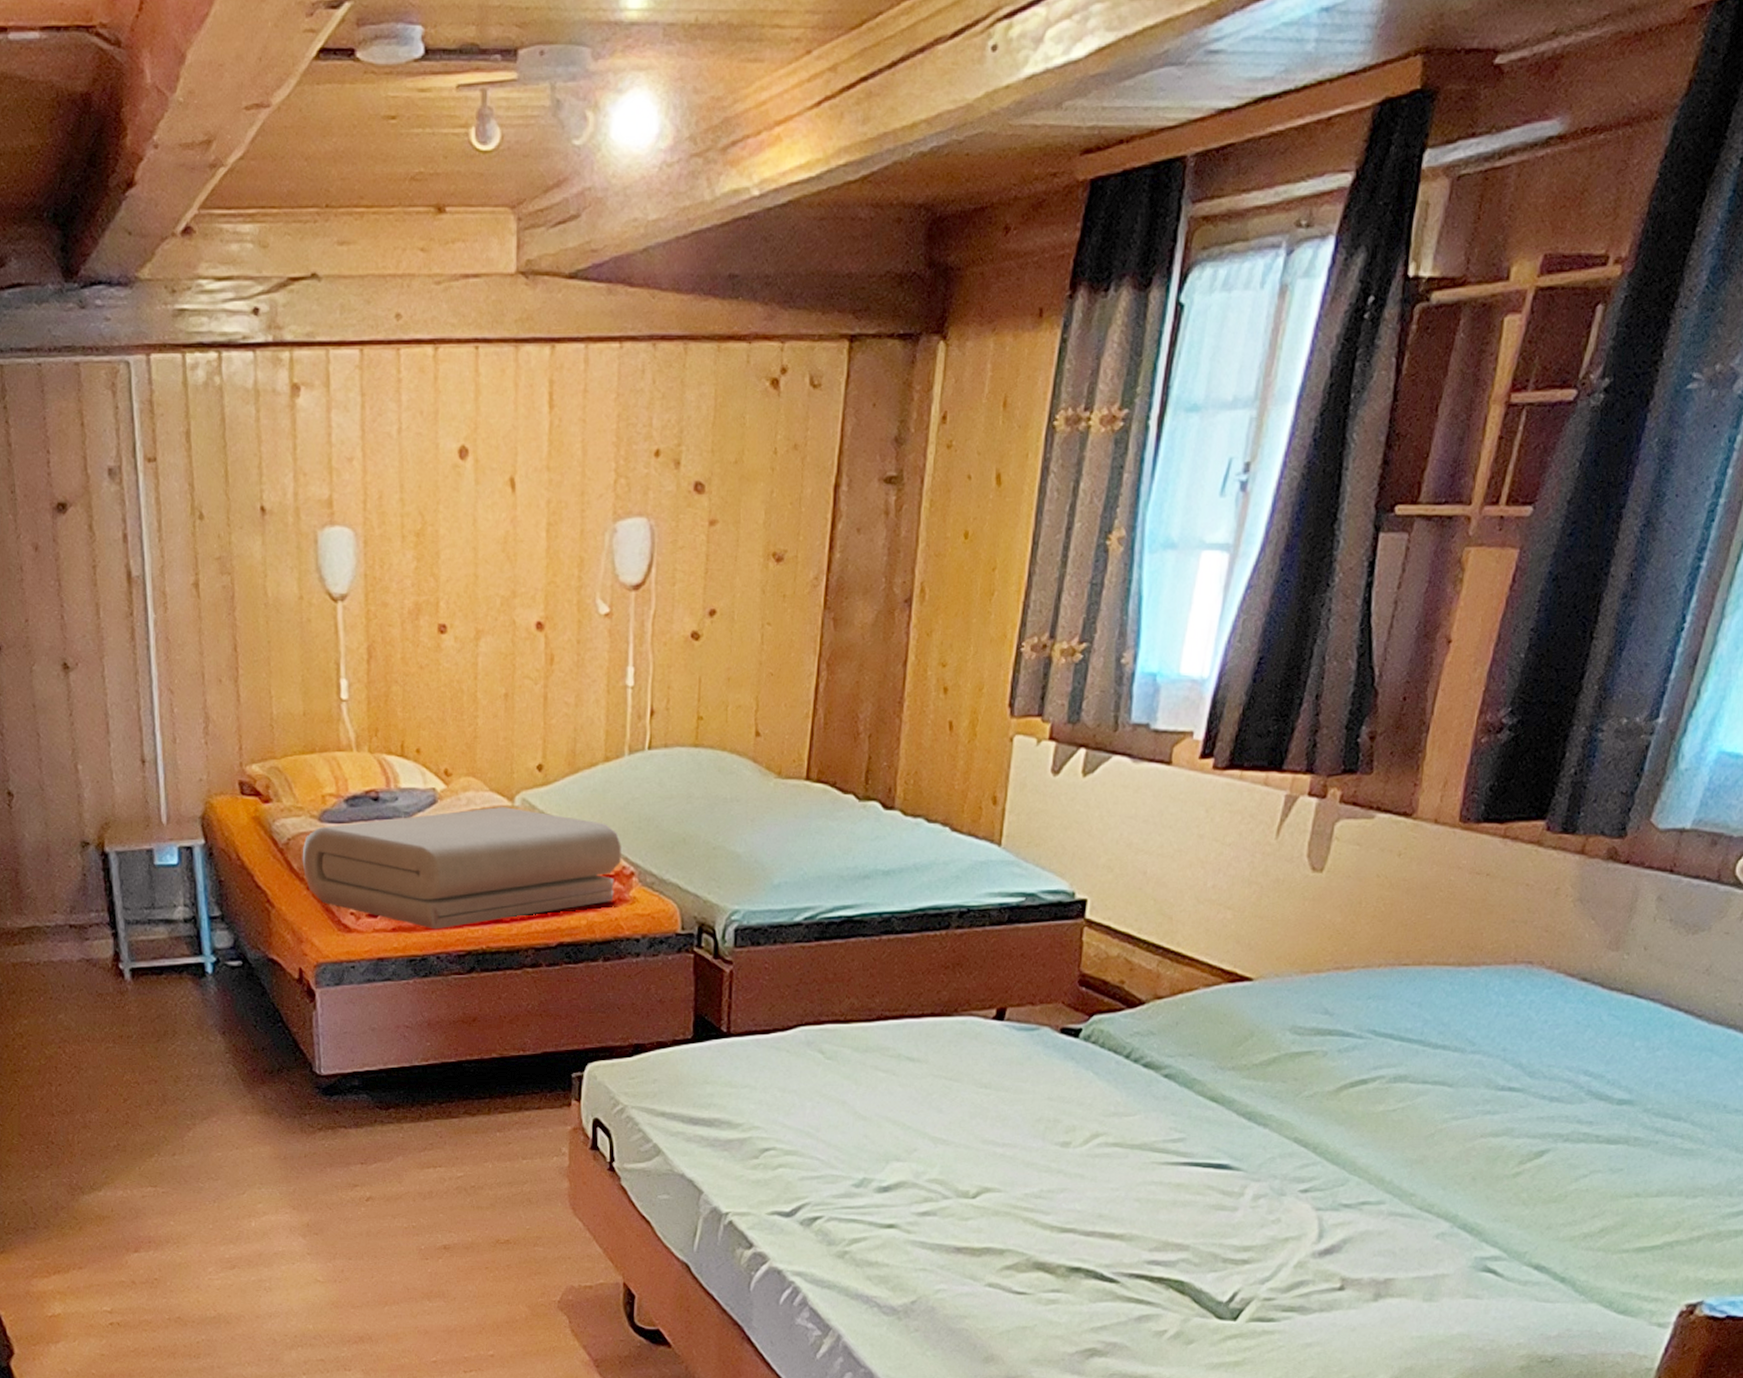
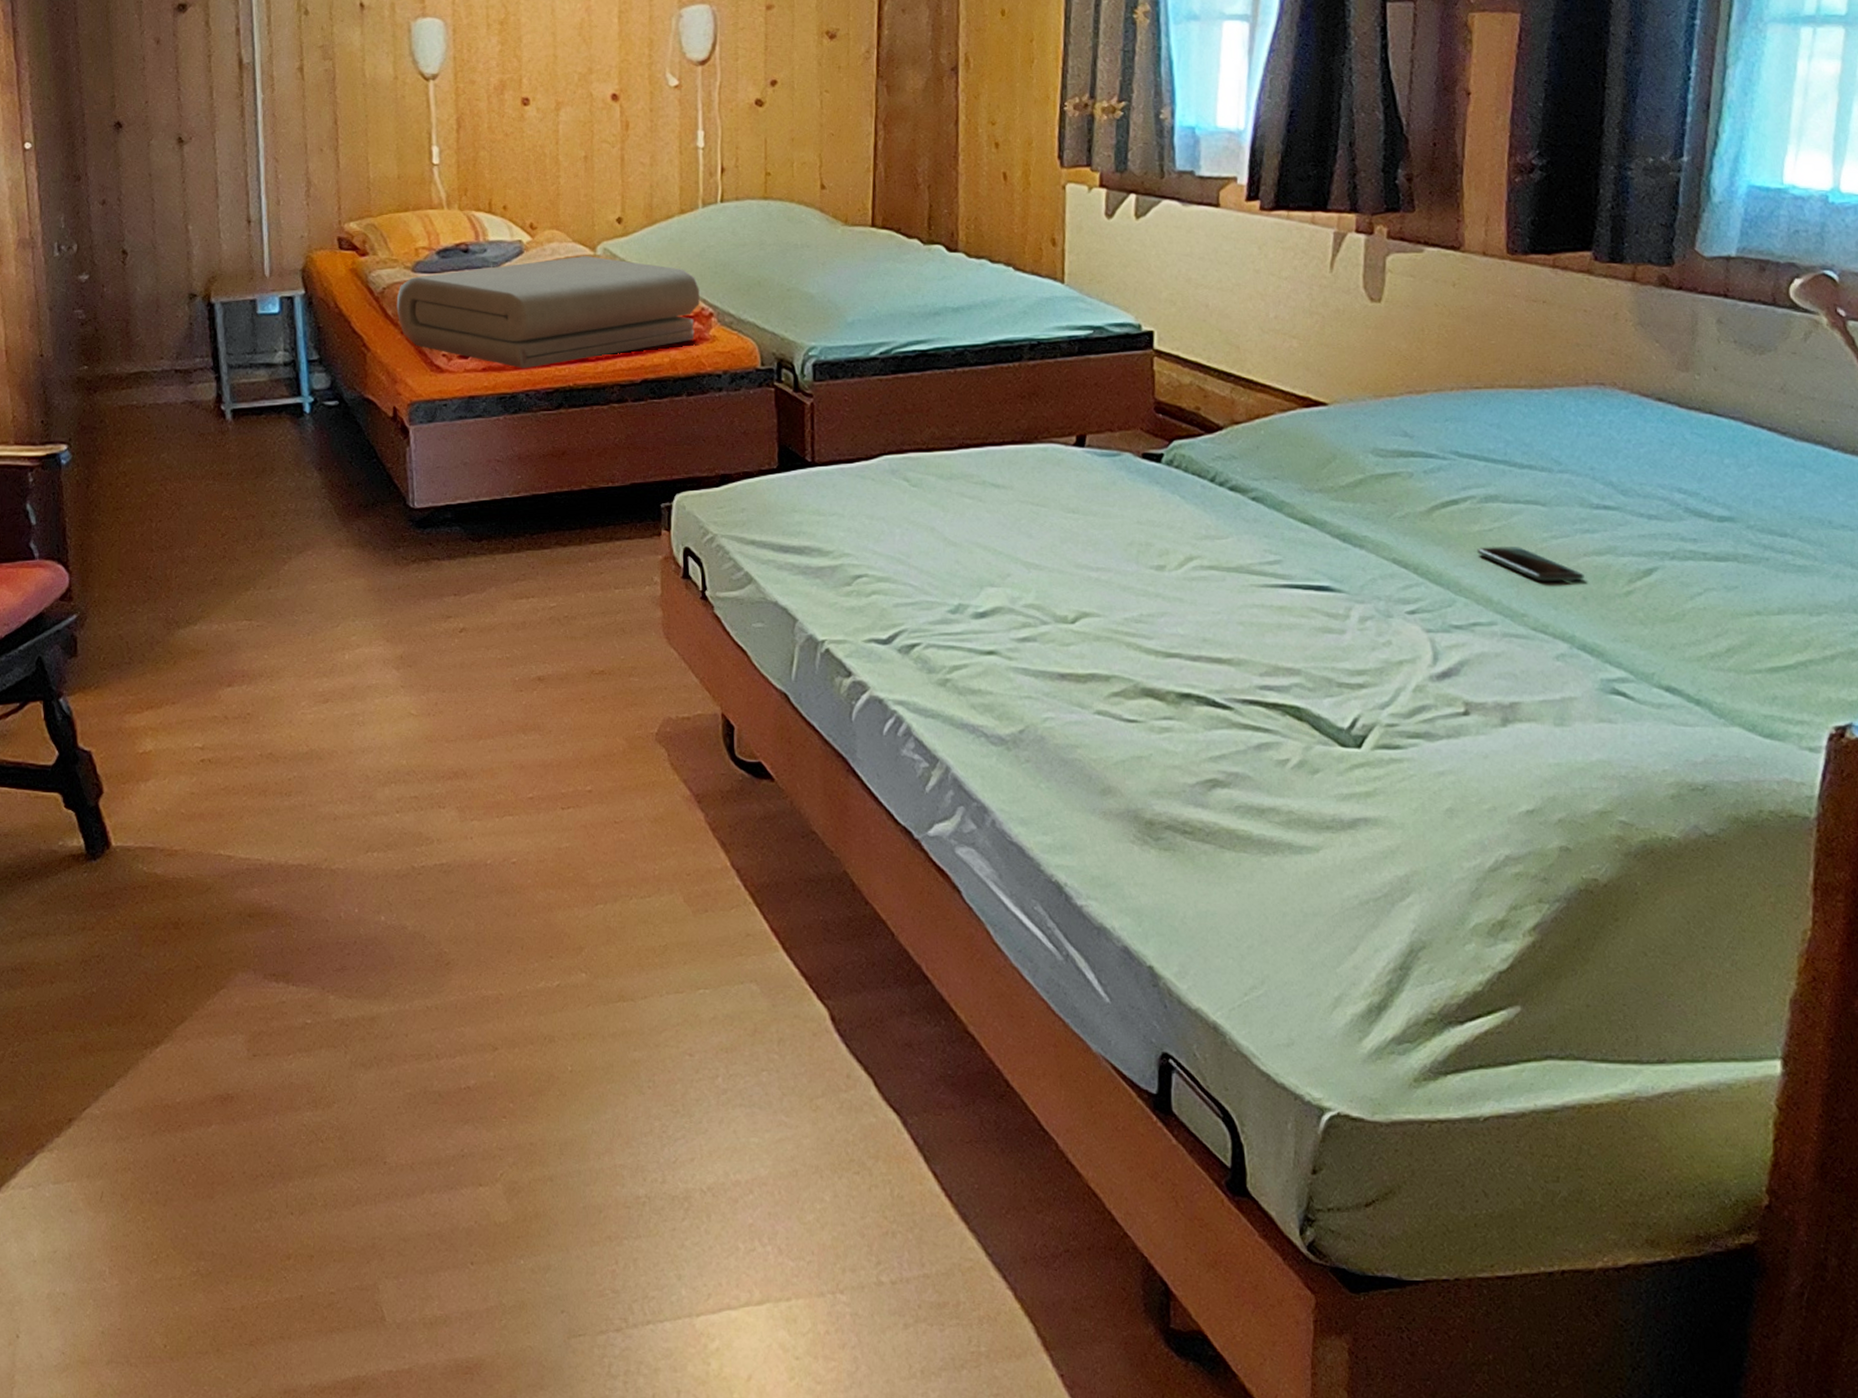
smartphone: none [1377,1126,1477,1162] -> present [1477,546,1585,581]

